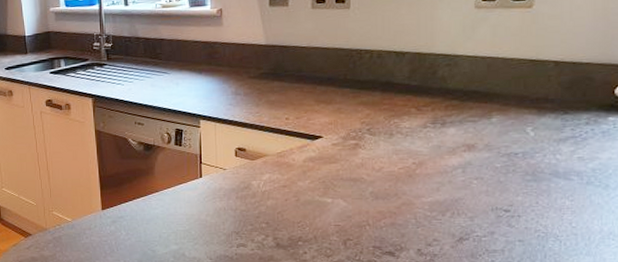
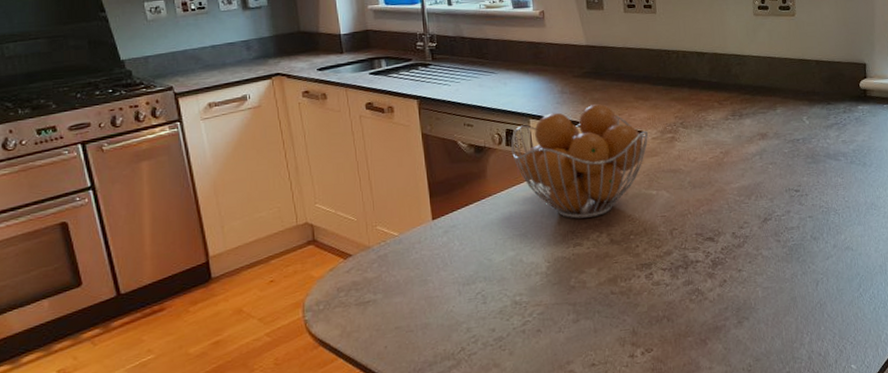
fruit basket: none [179,106,329,220] -> present [510,103,649,219]

